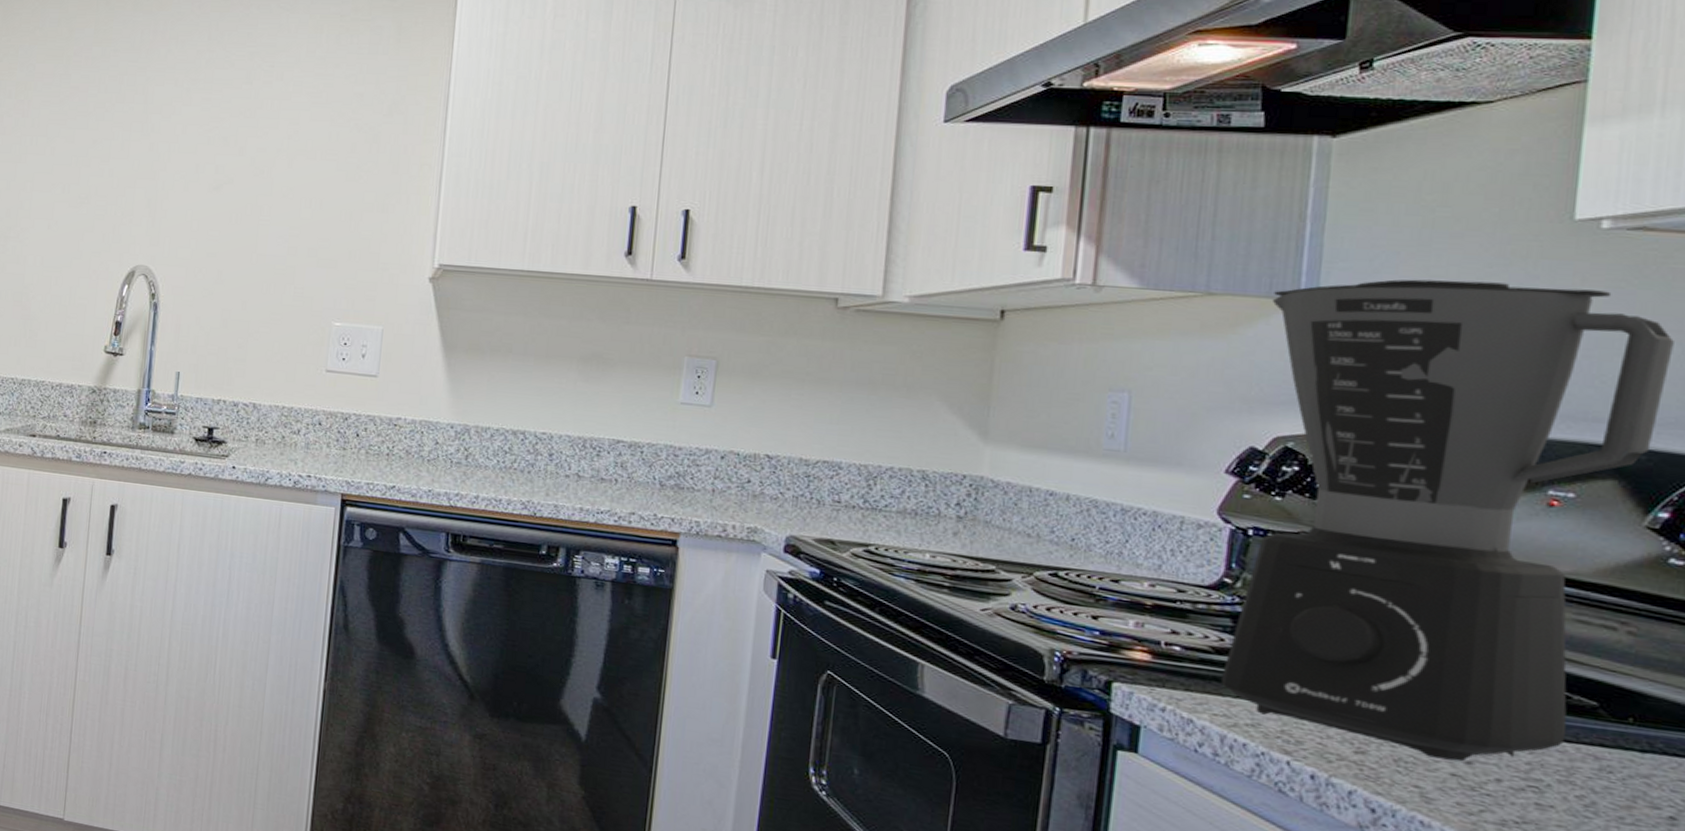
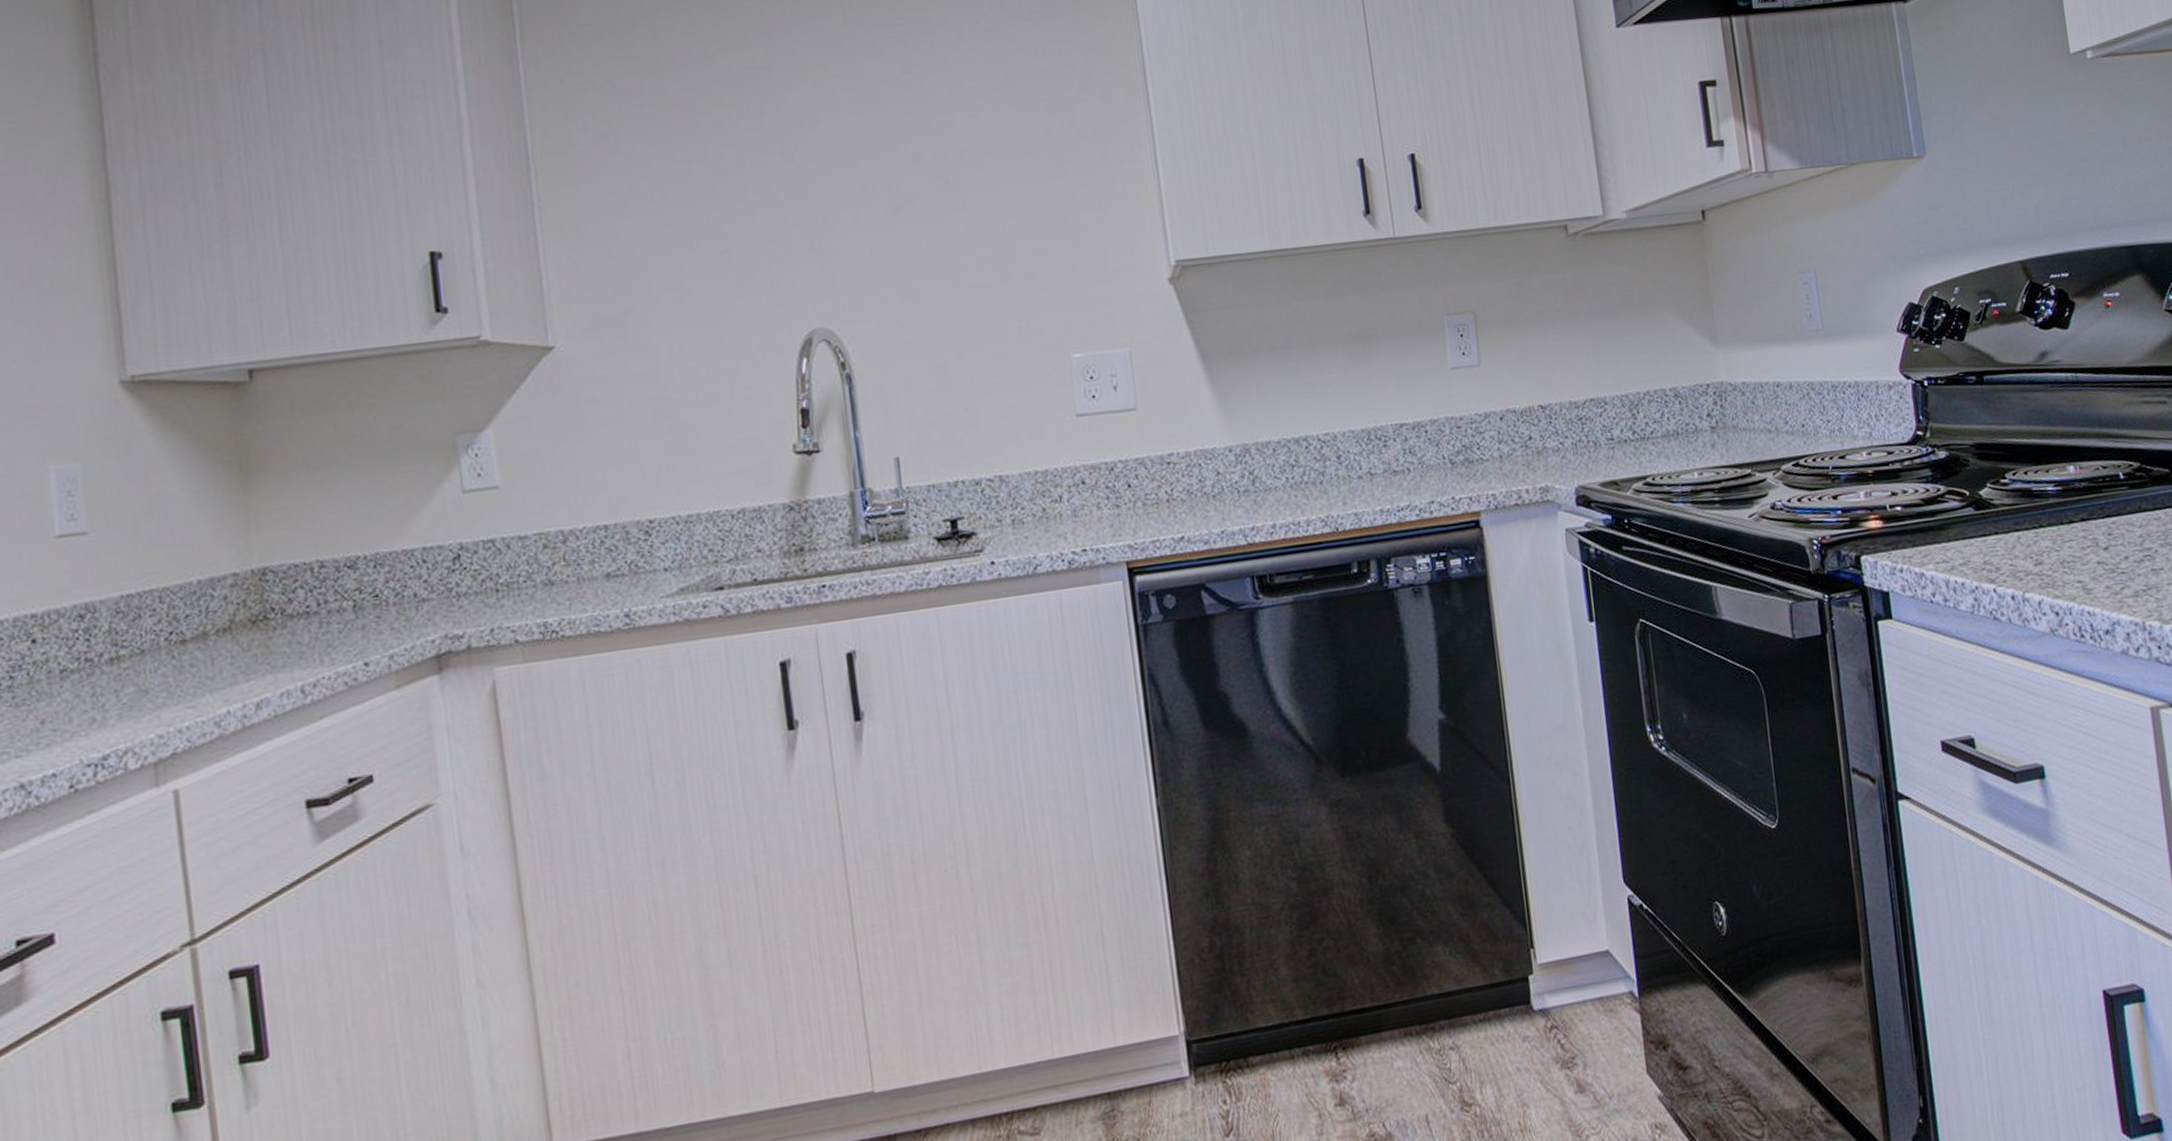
blender: present [1220,279,1674,762] -> none [1895,112,2157,553]

